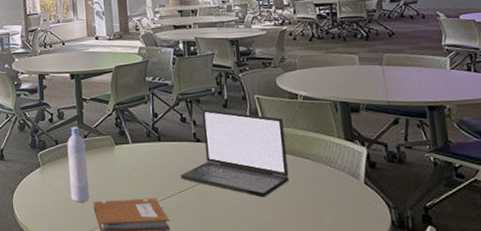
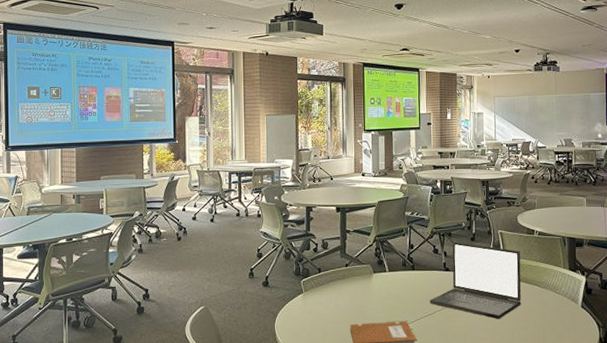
bottle: present [67,126,90,202] -> none [329,256,347,325]

